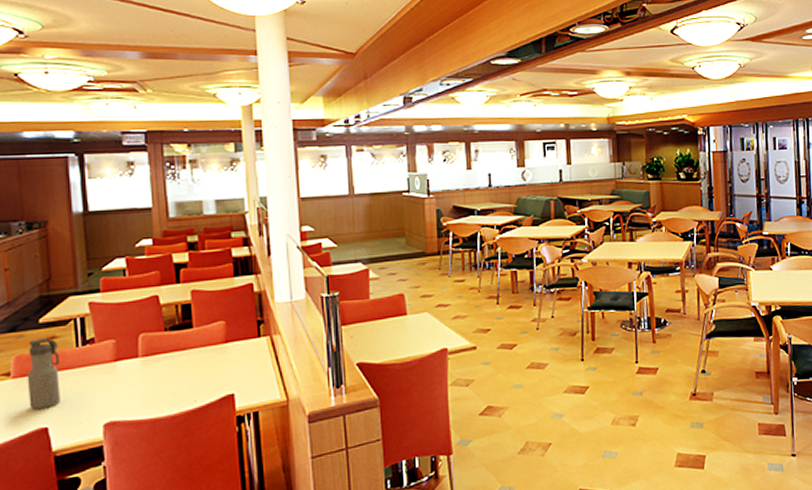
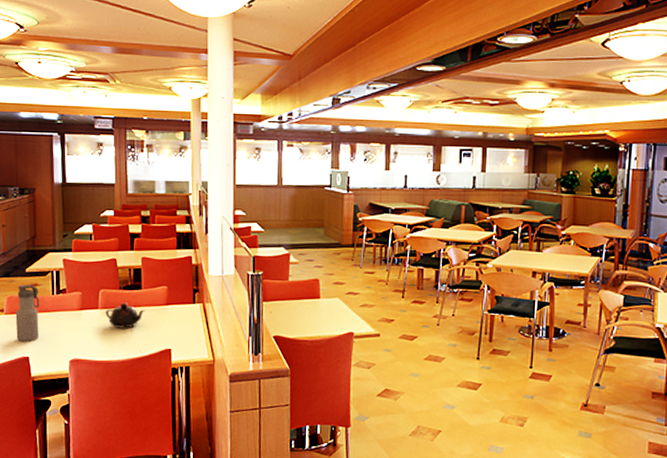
teapot: none [147,345,199,378] -> present [105,302,145,328]

